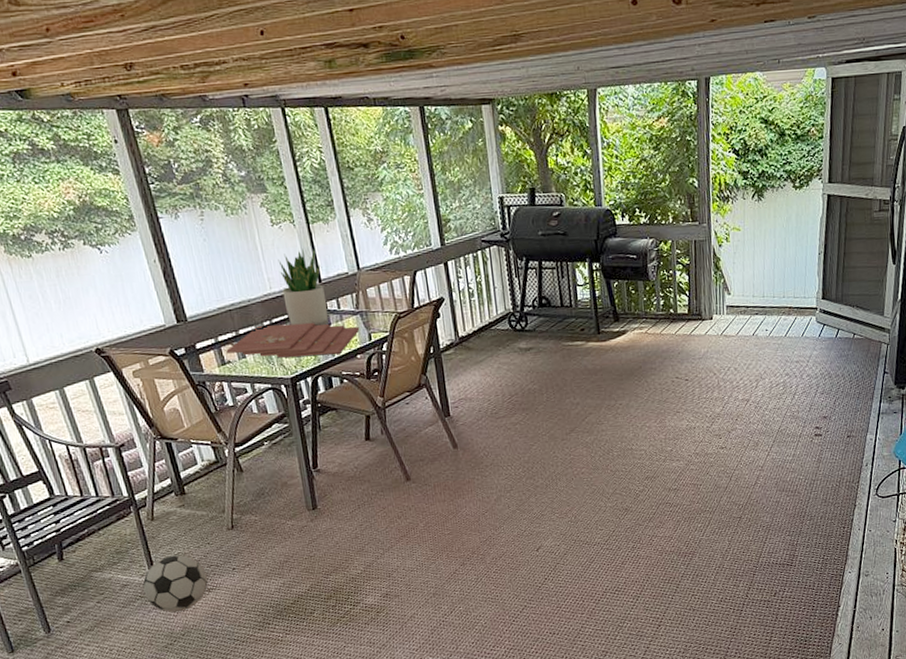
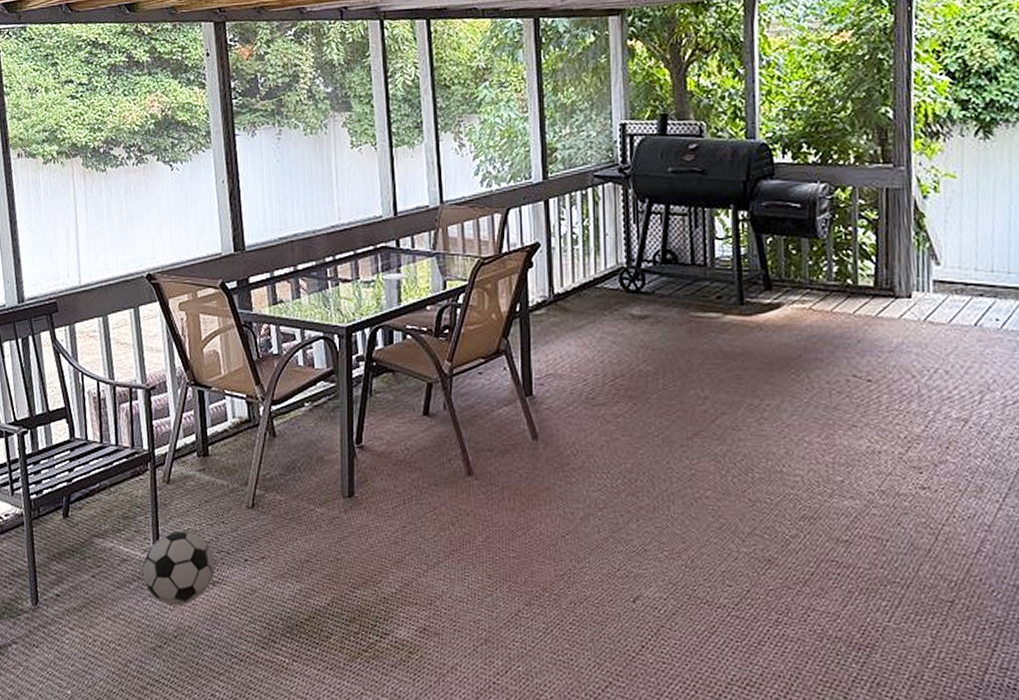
towel: present [226,322,360,358] -> none [280,261,434,303]
planter: present [278,247,328,326] -> none [352,174,400,266]

